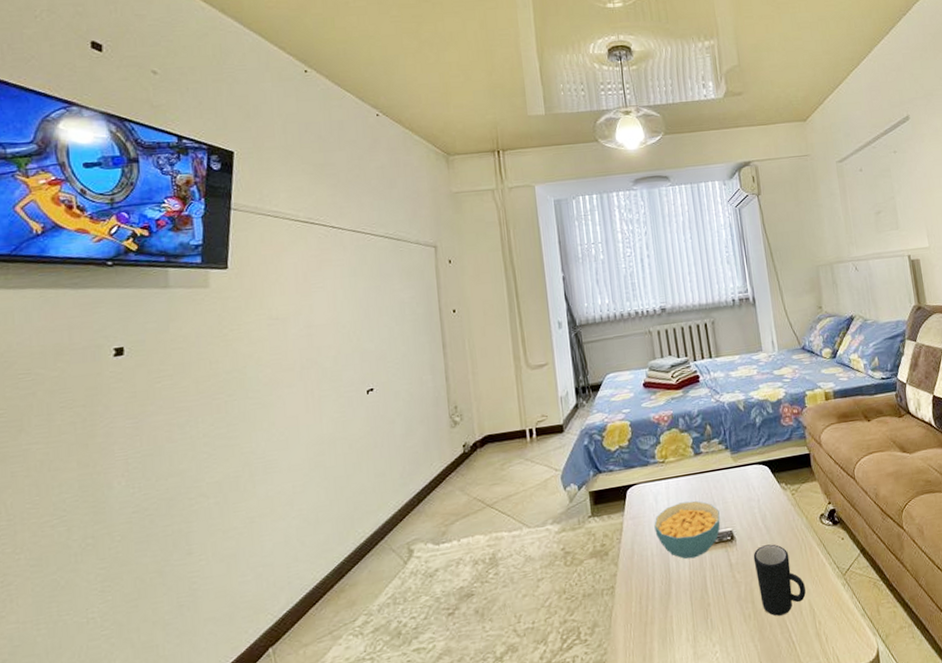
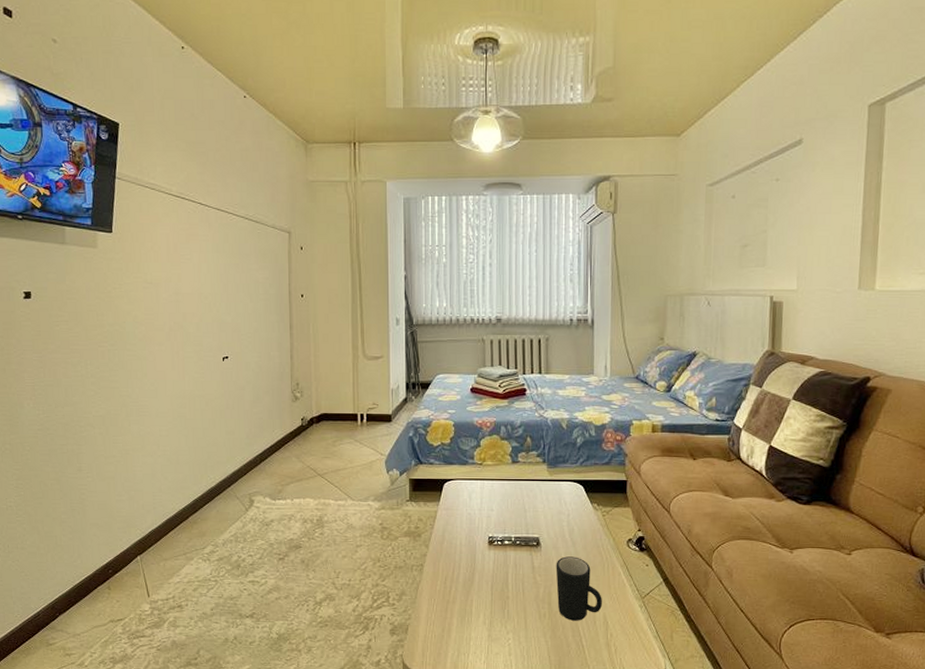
cereal bowl: present [654,500,720,559] -> none [466,503,529,555]

